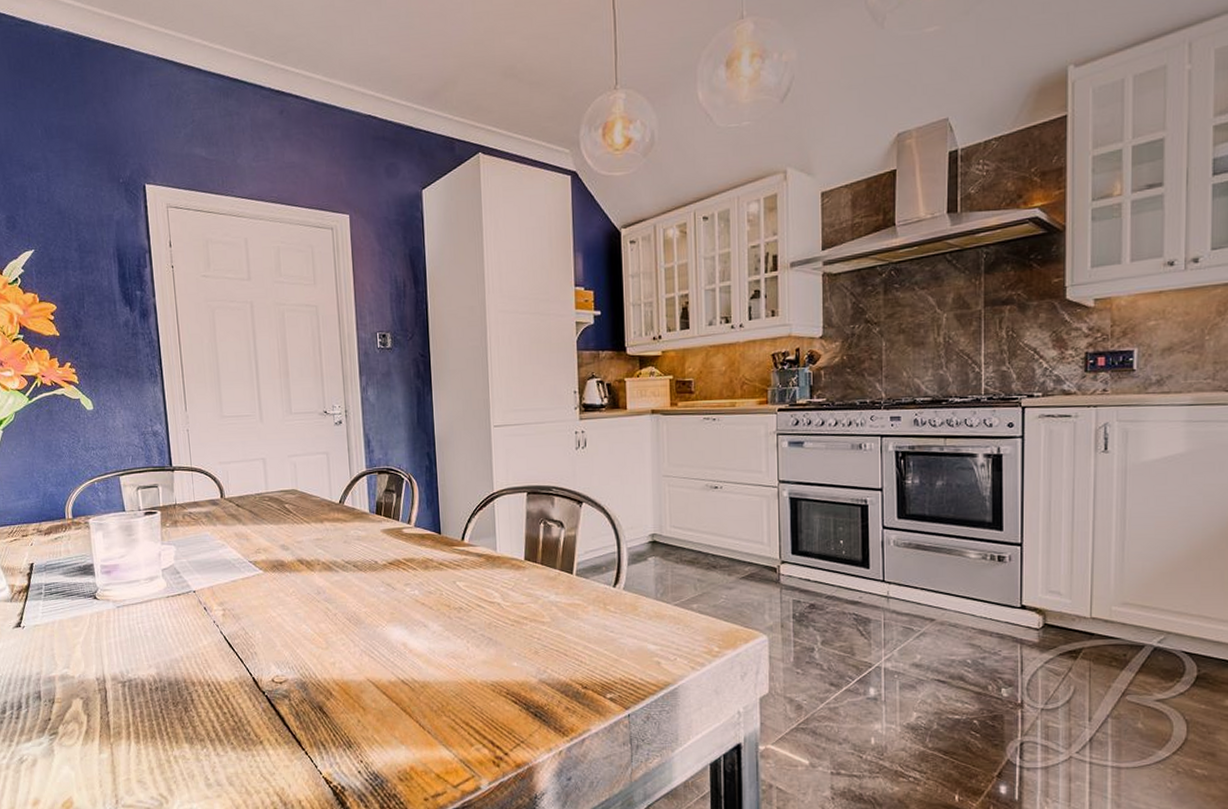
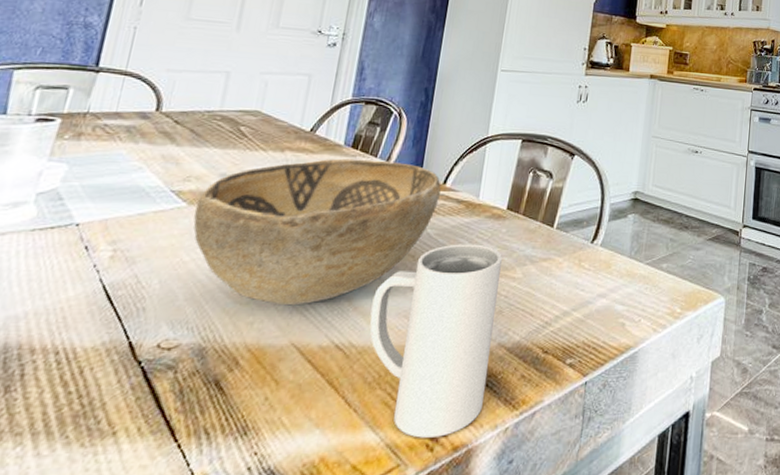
decorative bowl: none [269,523,461,650] -> present [193,158,441,306]
mug: none [423,593,536,756] -> present [369,244,502,438]

